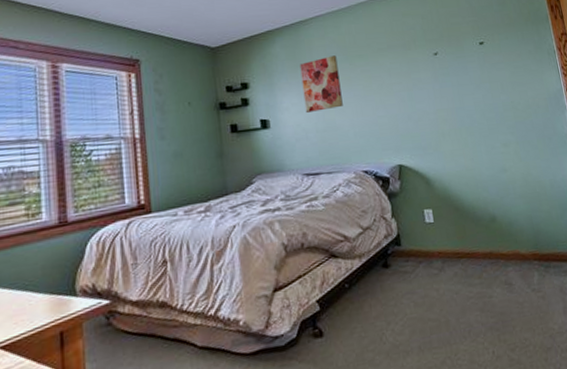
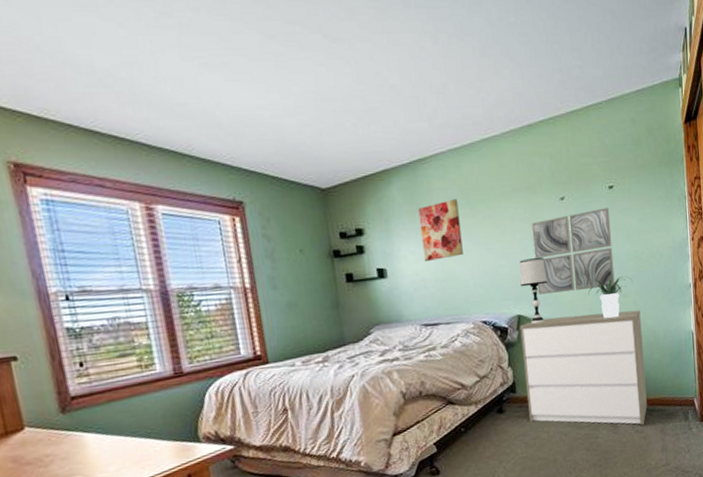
table lamp: none [398,108,427,174] -> present [519,257,548,325]
dresser: none [401,159,542,284] -> present [519,310,647,426]
wall art: none [407,62,495,144] -> present [531,208,615,295]
potted plant: none [468,126,512,168] -> present [588,276,632,318]

